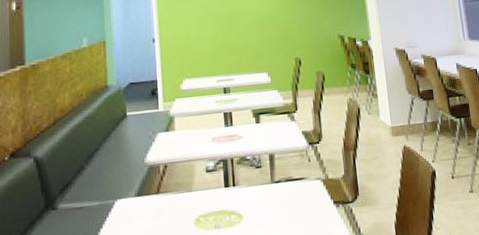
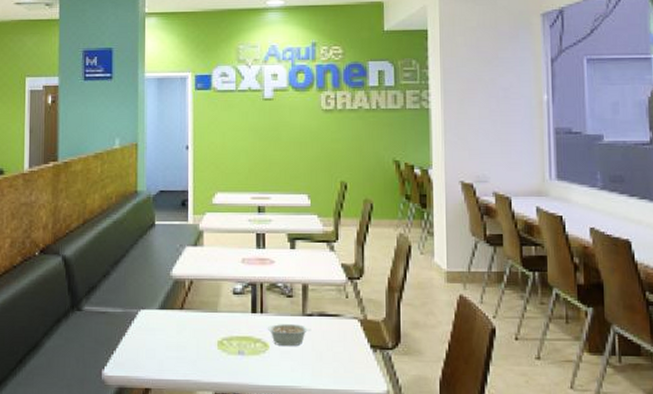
legume: none [241,191,279,215] -> present [268,323,310,347]

